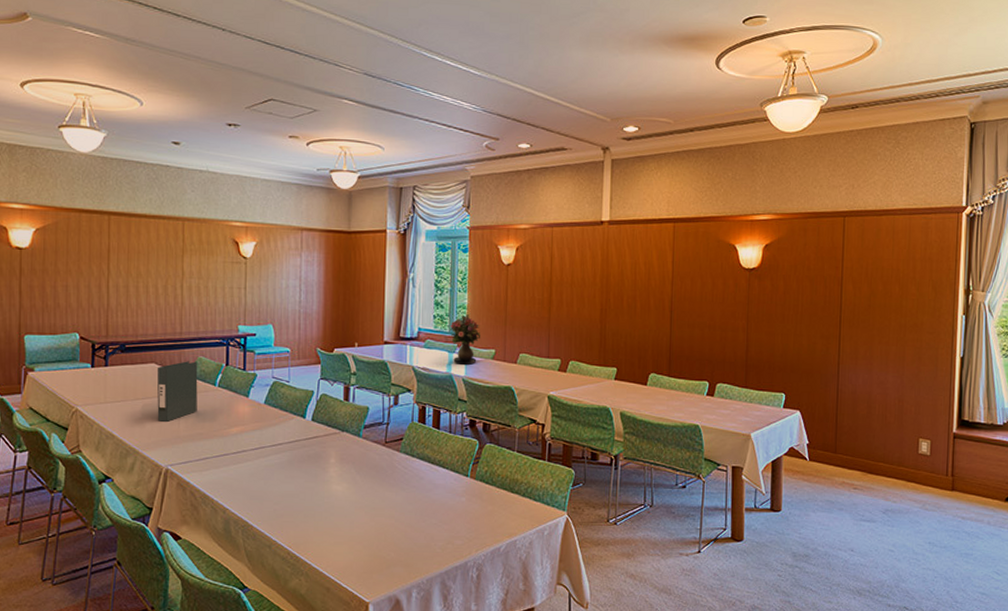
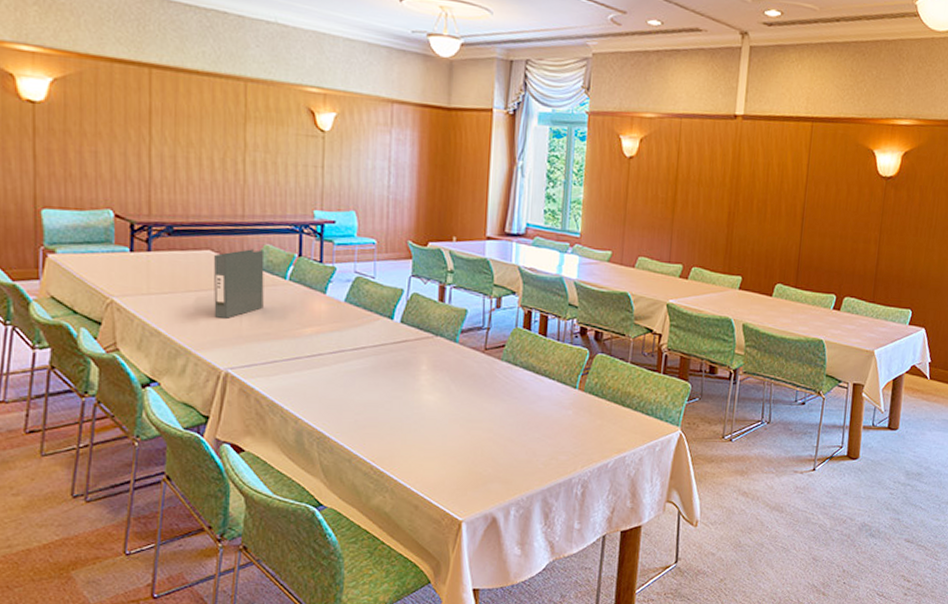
bouquet: present [449,313,480,365] -> none [561,209,596,267]

